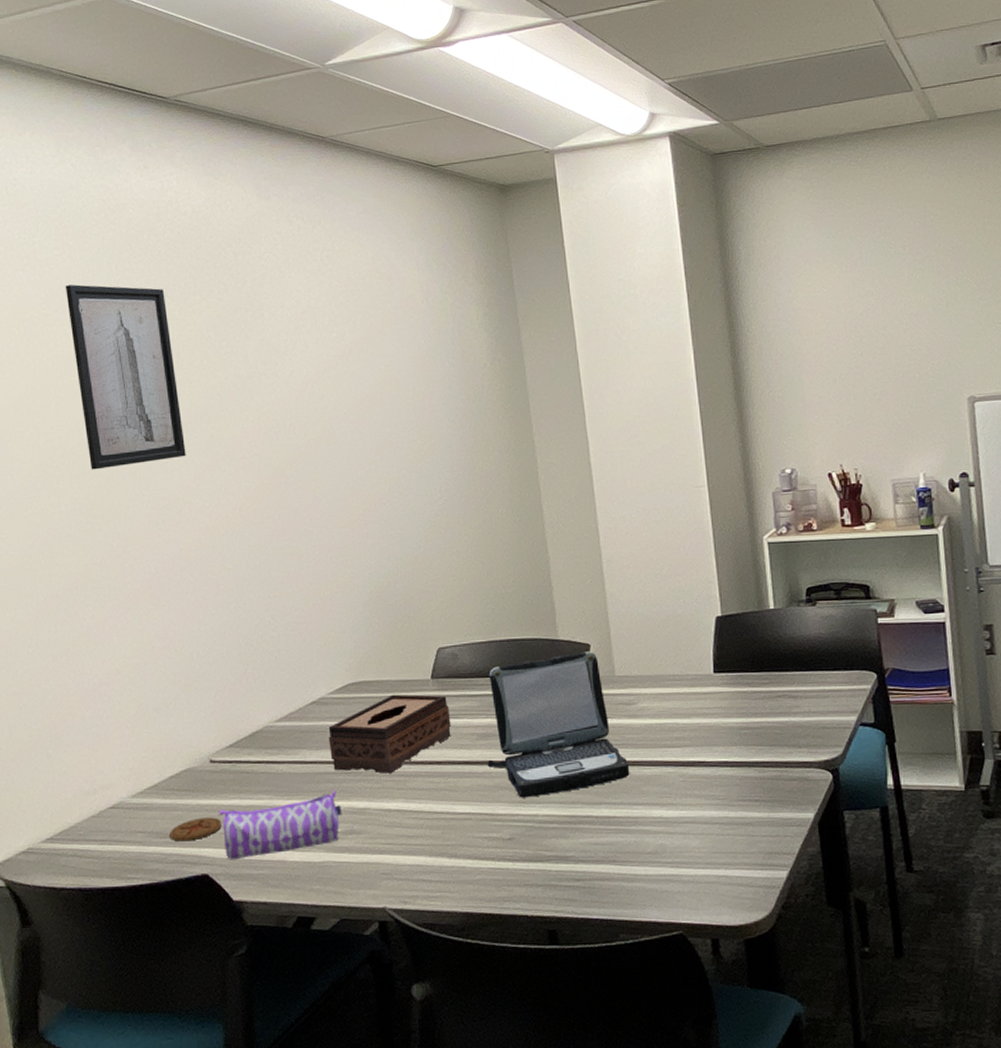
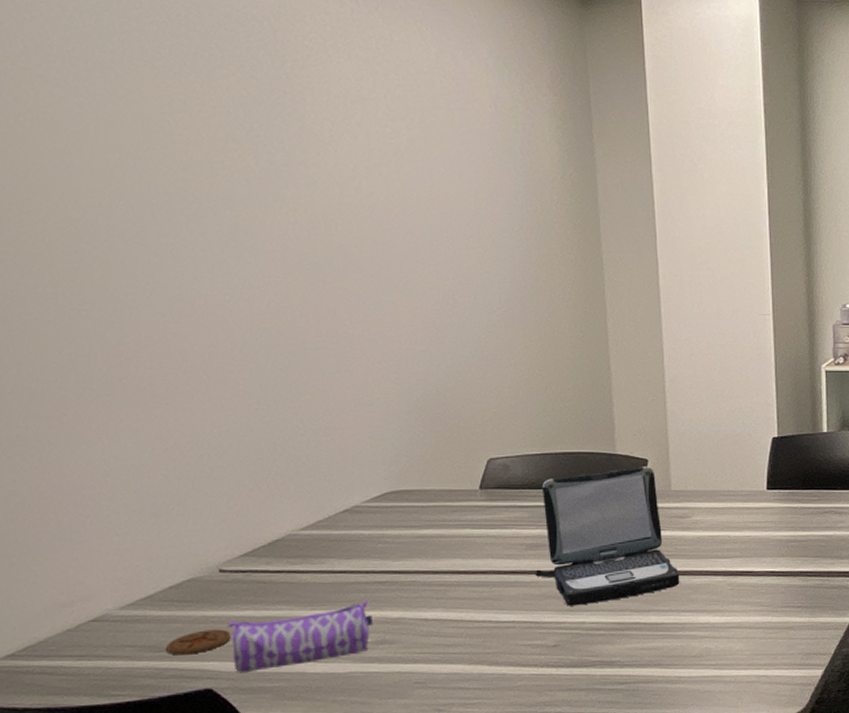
wall art: present [65,284,186,470] -> none [51,38,203,250]
tissue box: present [328,694,451,773] -> none [361,504,498,583]

